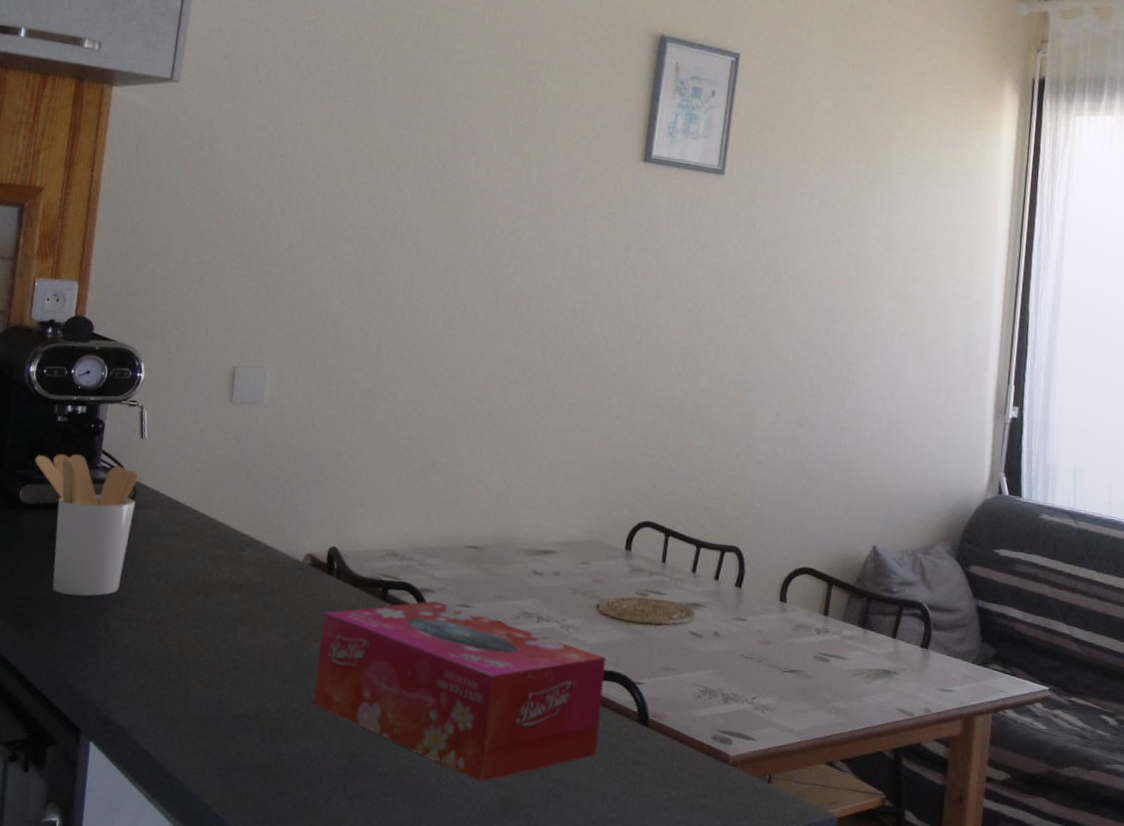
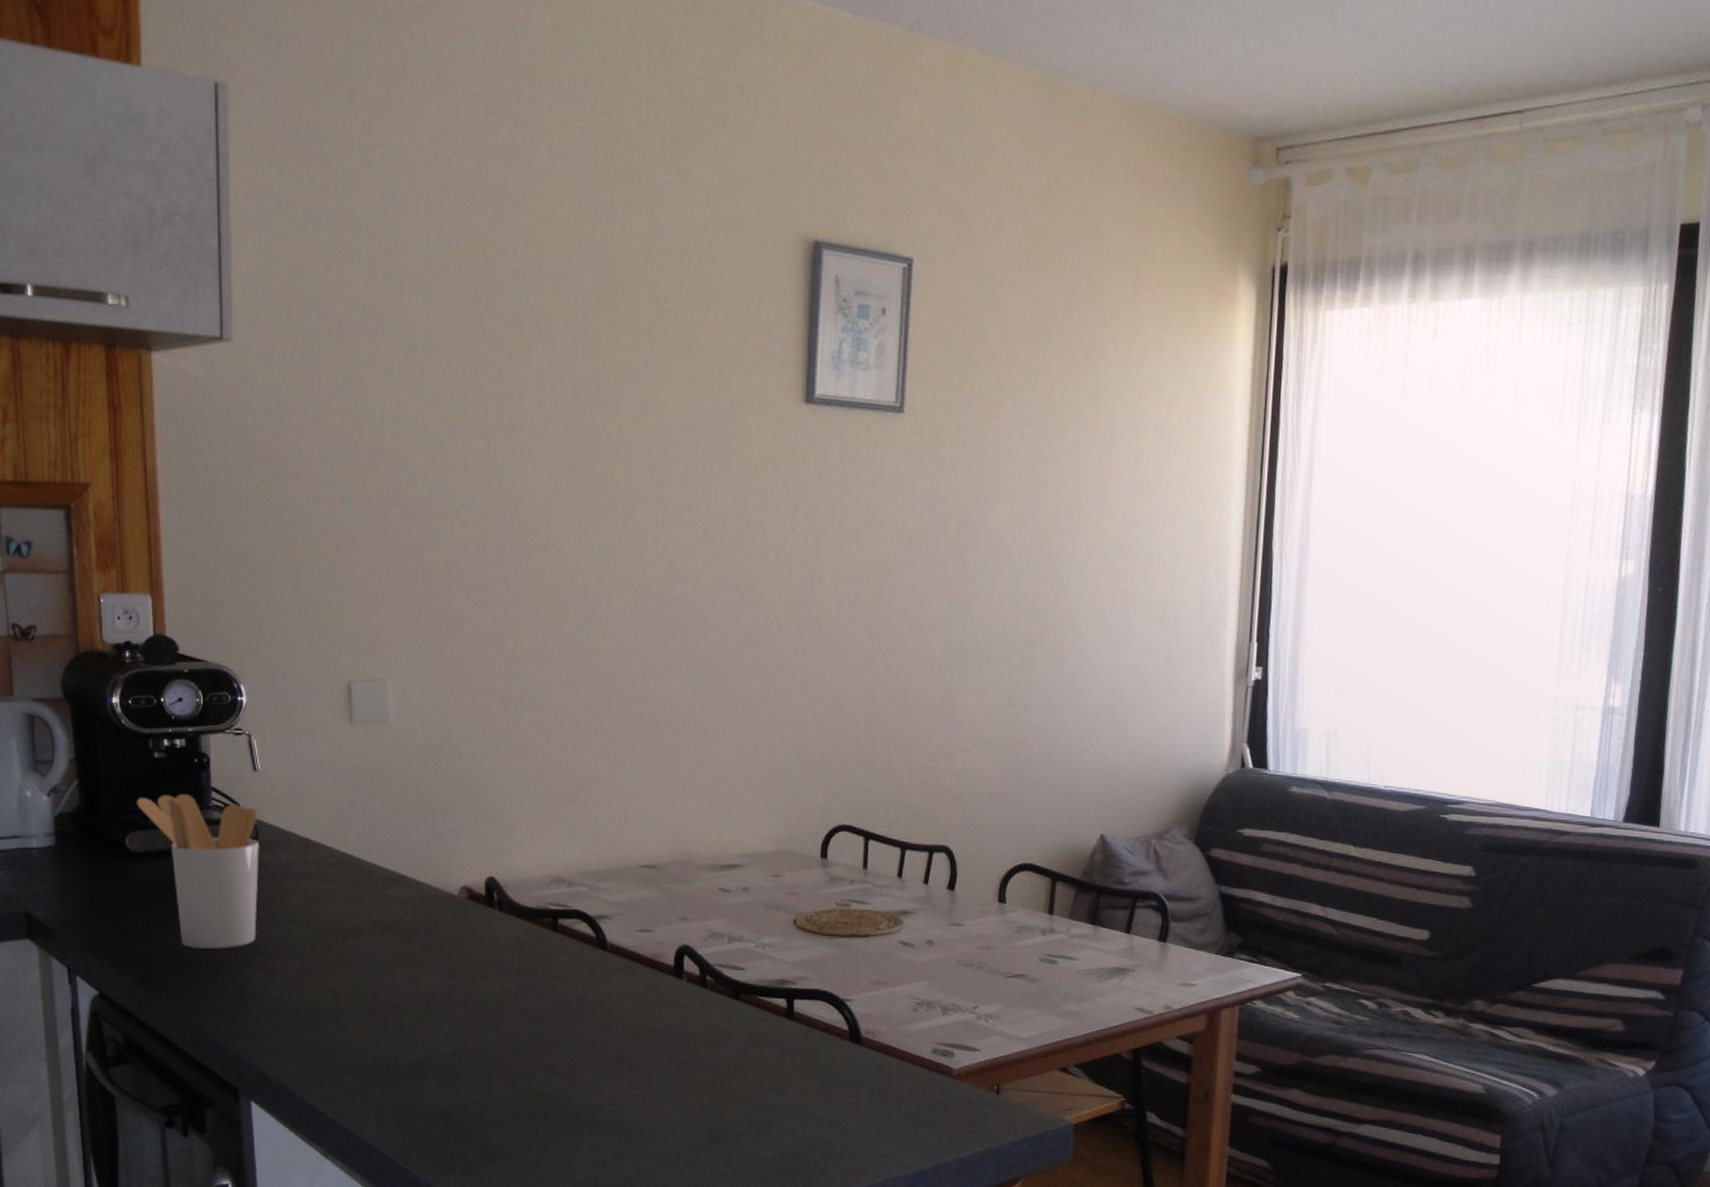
tissue box: present [313,600,606,782] -> none [489,927,809,1114]

